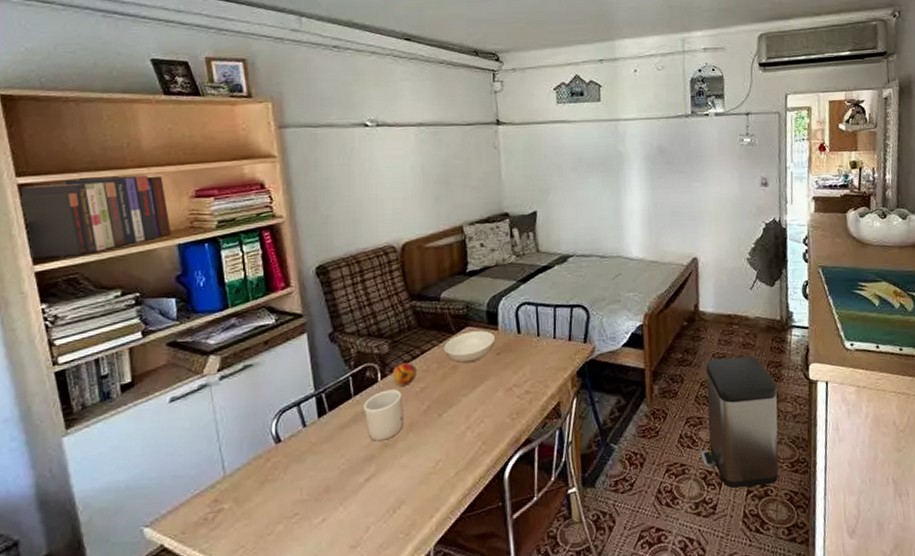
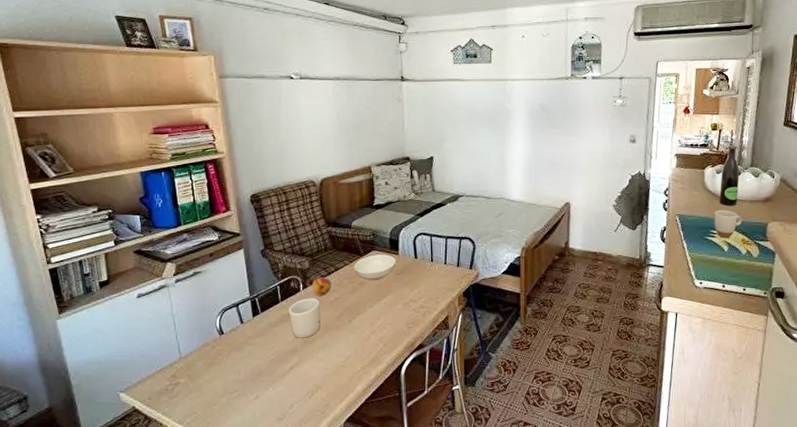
books: present [19,175,172,258] -> none [16,114,135,178]
pedal bin: present [699,356,779,488] -> none [563,287,633,395]
mug: none [861,258,893,291] -> present [714,210,743,238]
bottle: none [864,184,886,254] -> present [719,145,740,206]

